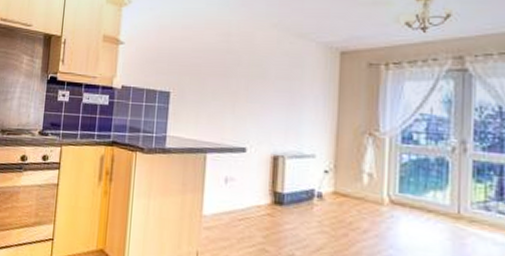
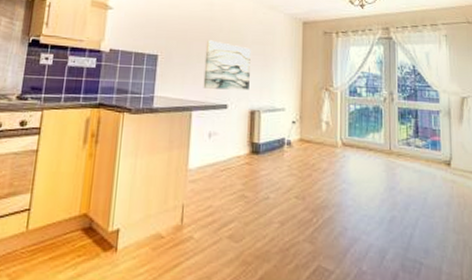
wall art: none [219,75,274,133] -> present [203,40,251,90]

